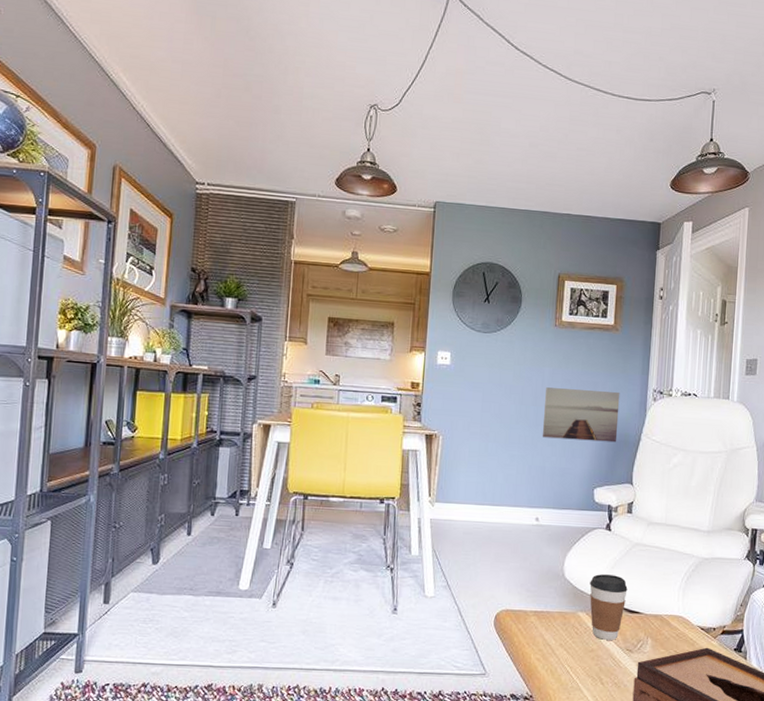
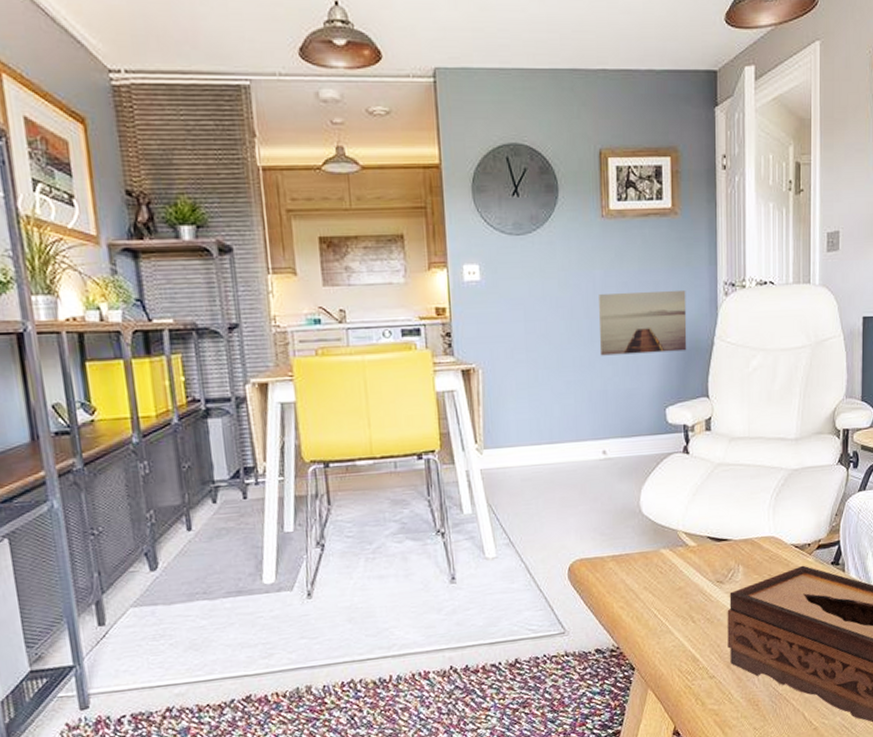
coffee cup: present [590,574,628,640] -> none [670,502,713,575]

